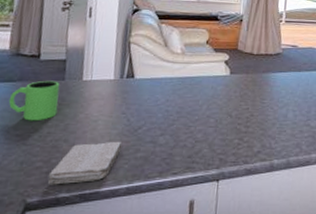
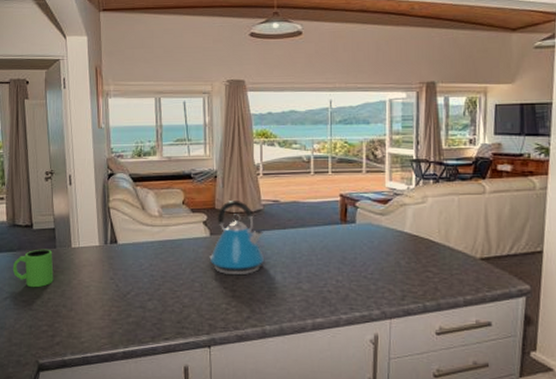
washcloth: present [48,141,123,185] -> none [54,306,114,348]
kettle: none [227,43,280,113] -> present [209,201,265,276]

